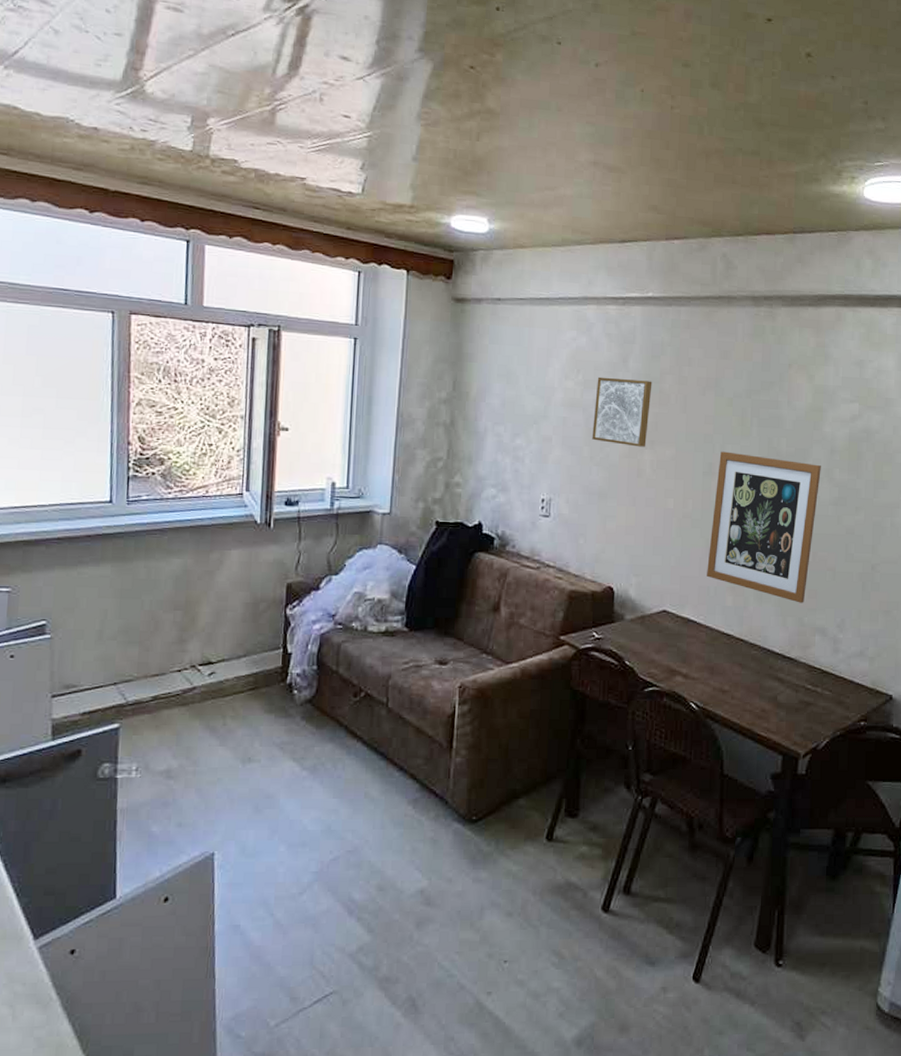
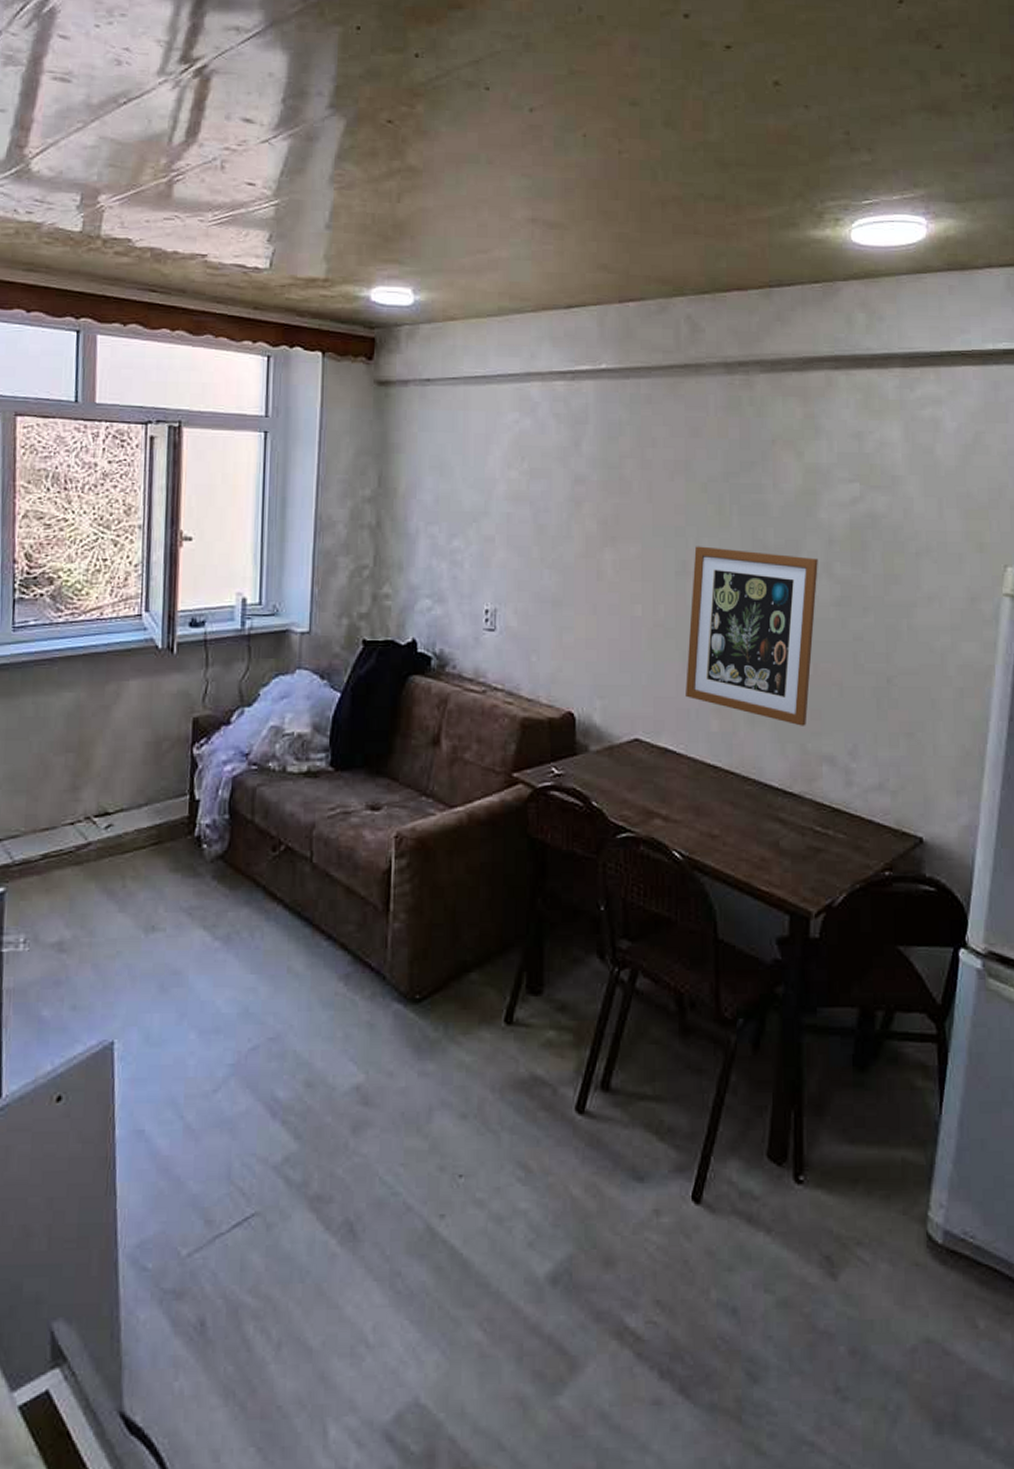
wall art: present [592,376,653,447] -> none [542,464,611,545]

